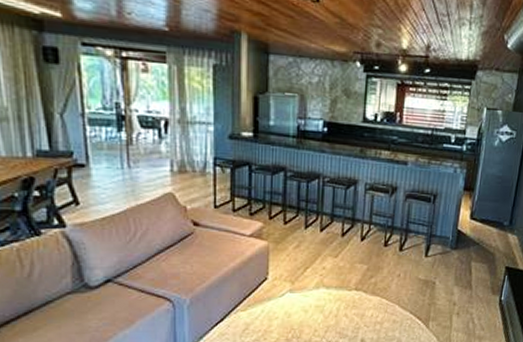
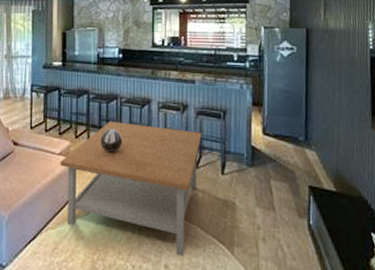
coffee table: none [251,201,409,331] -> present [60,121,202,256]
decorative sphere: none [298,210,323,235] -> present [100,128,122,152]

